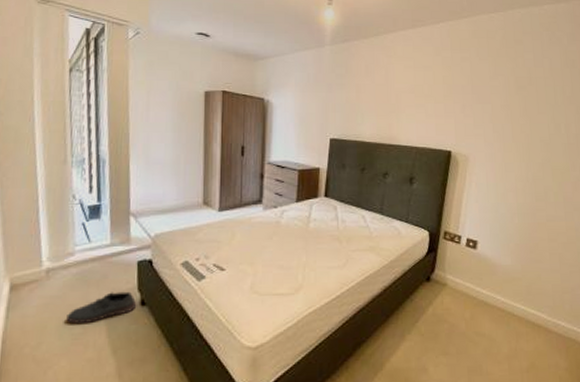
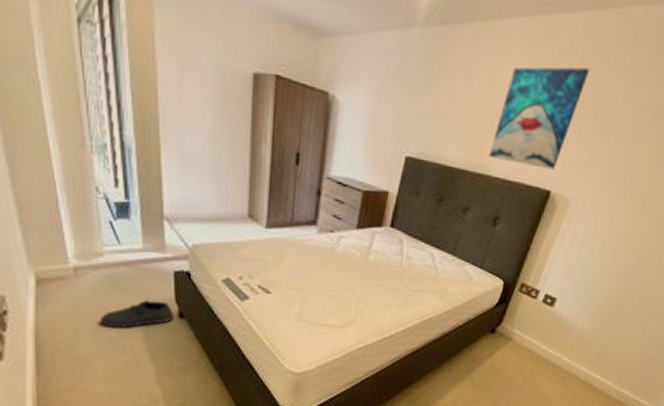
wall art: none [396,59,460,134] -> present [489,67,590,170]

